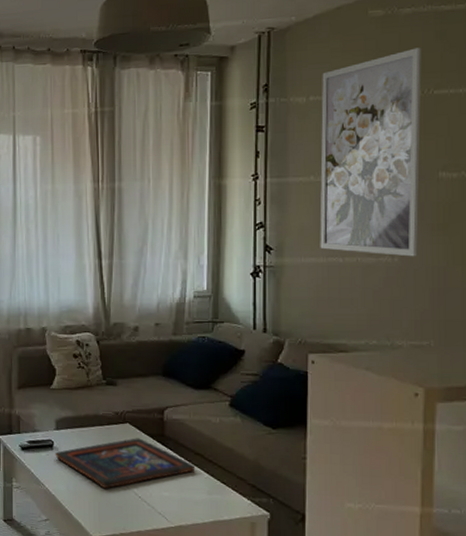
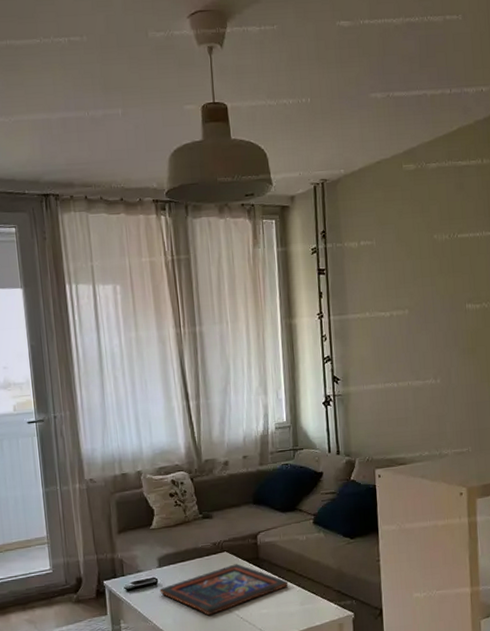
wall art: present [320,47,421,257] -> none [369,197,455,378]

